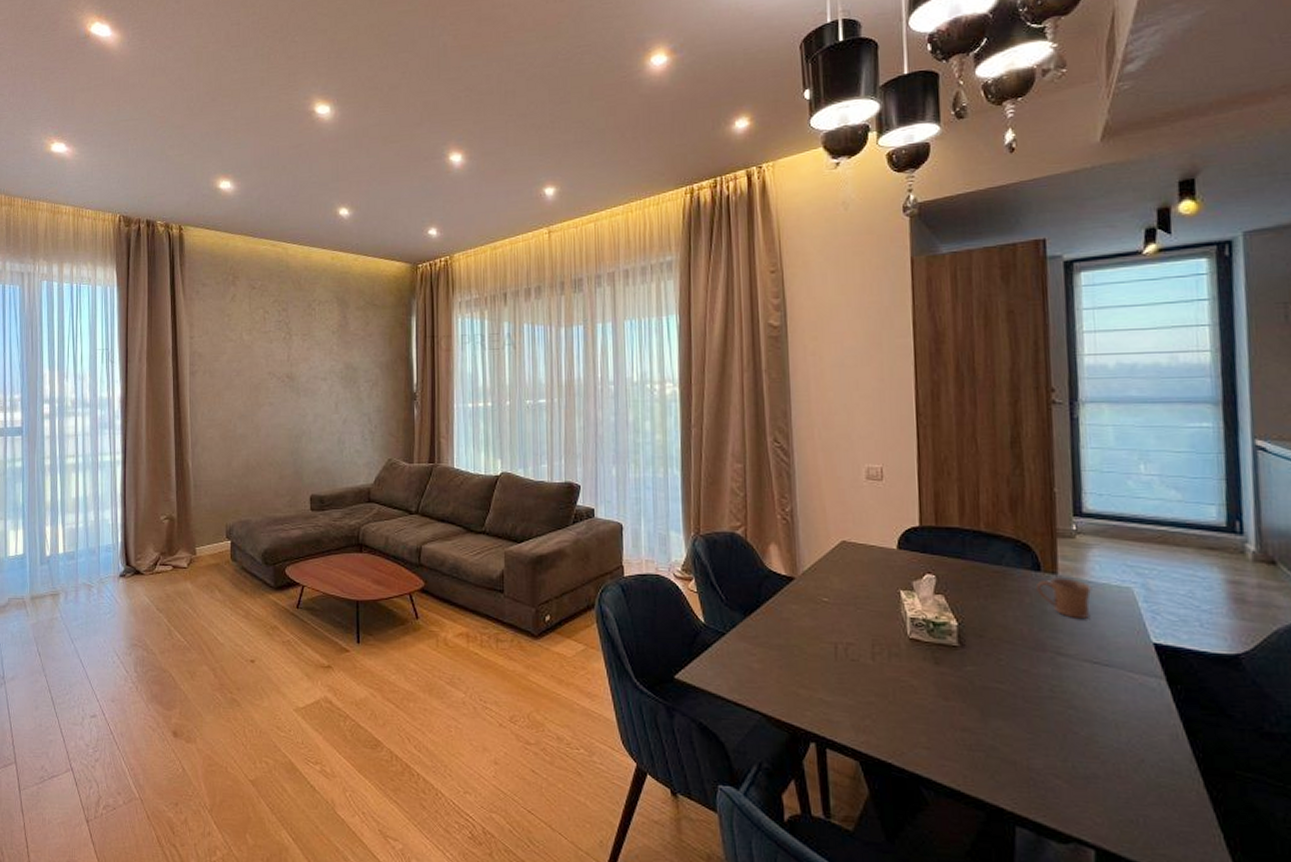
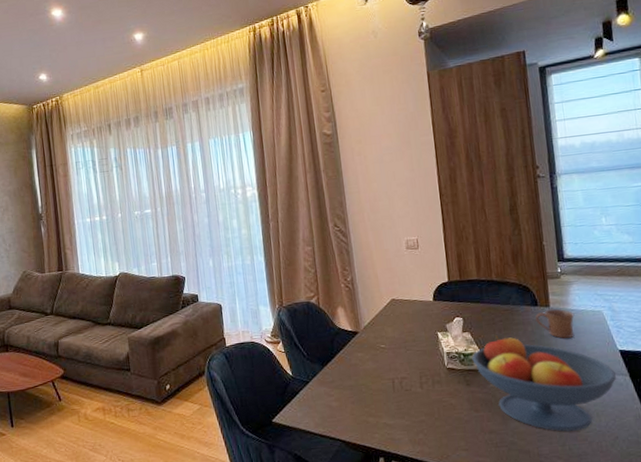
fruit bowl: none [944,603,1148,744] -> present [472,335,617,432]

